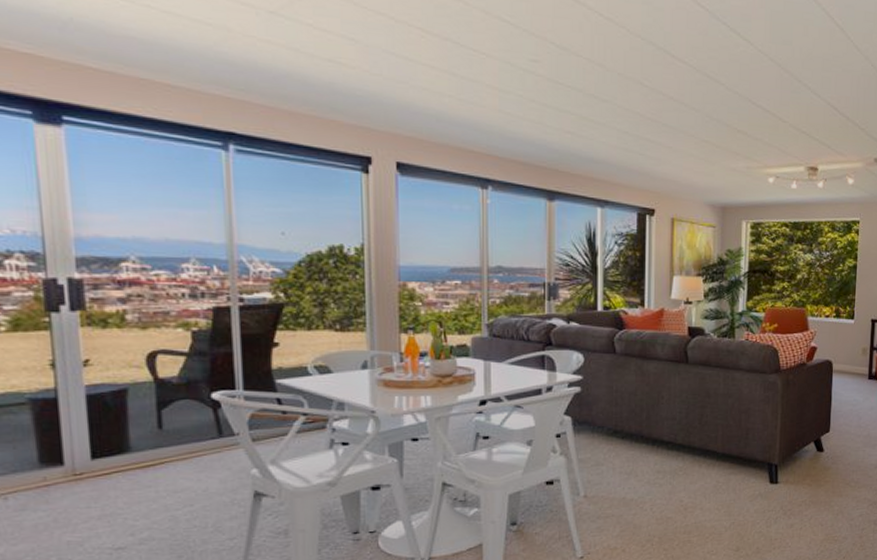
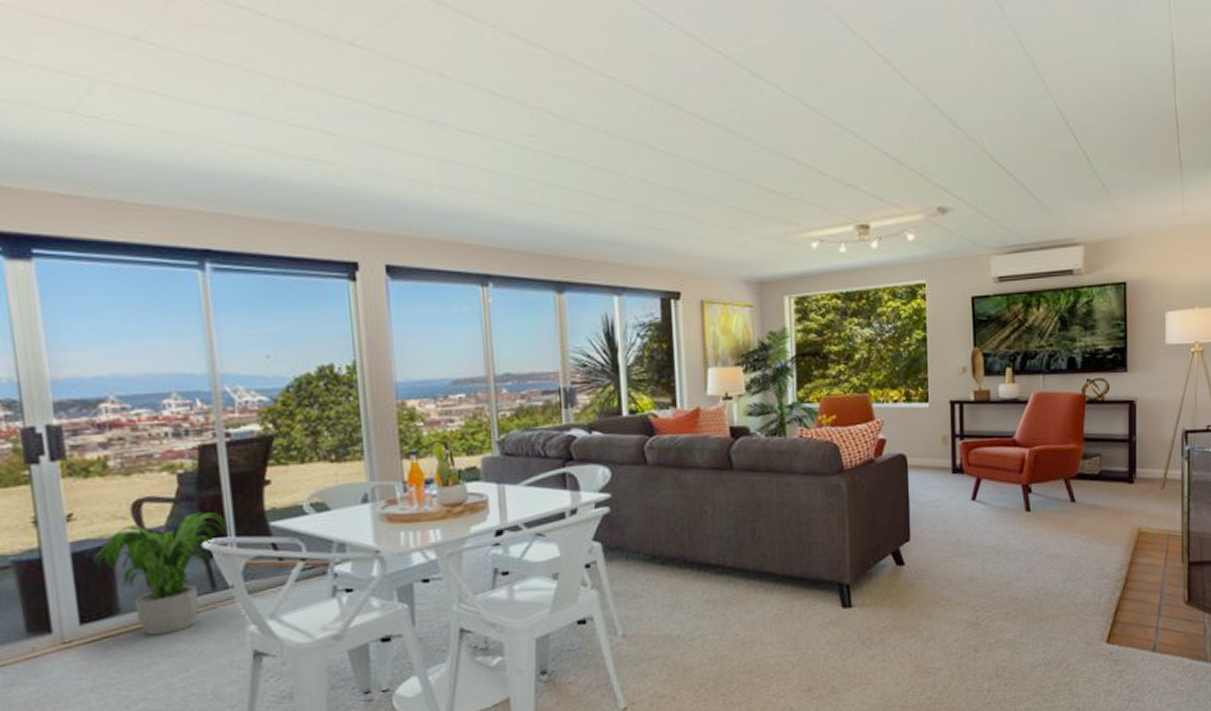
potted plant: none [99,366,238,473] -> present [85,512,229,636]

